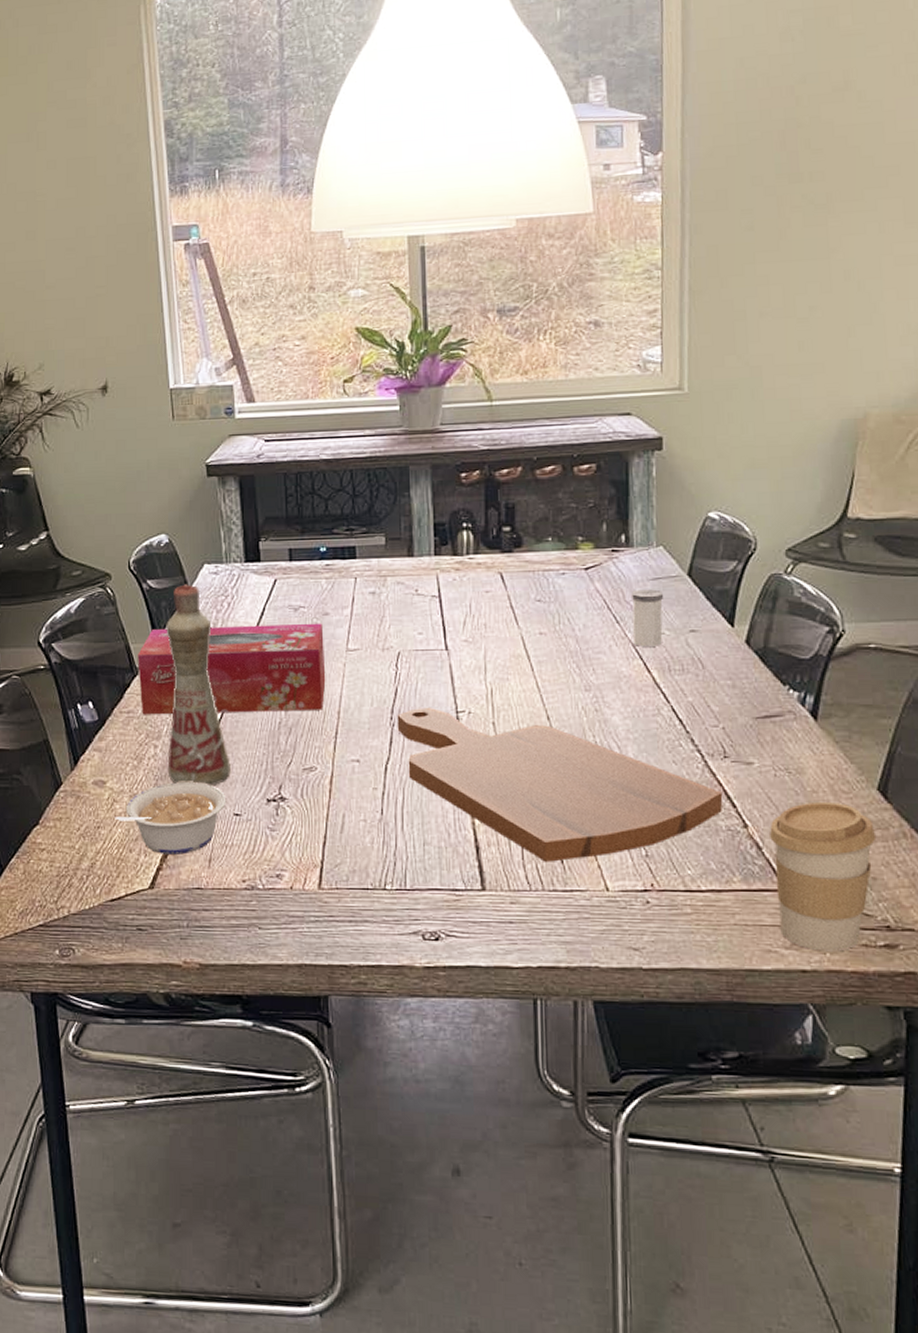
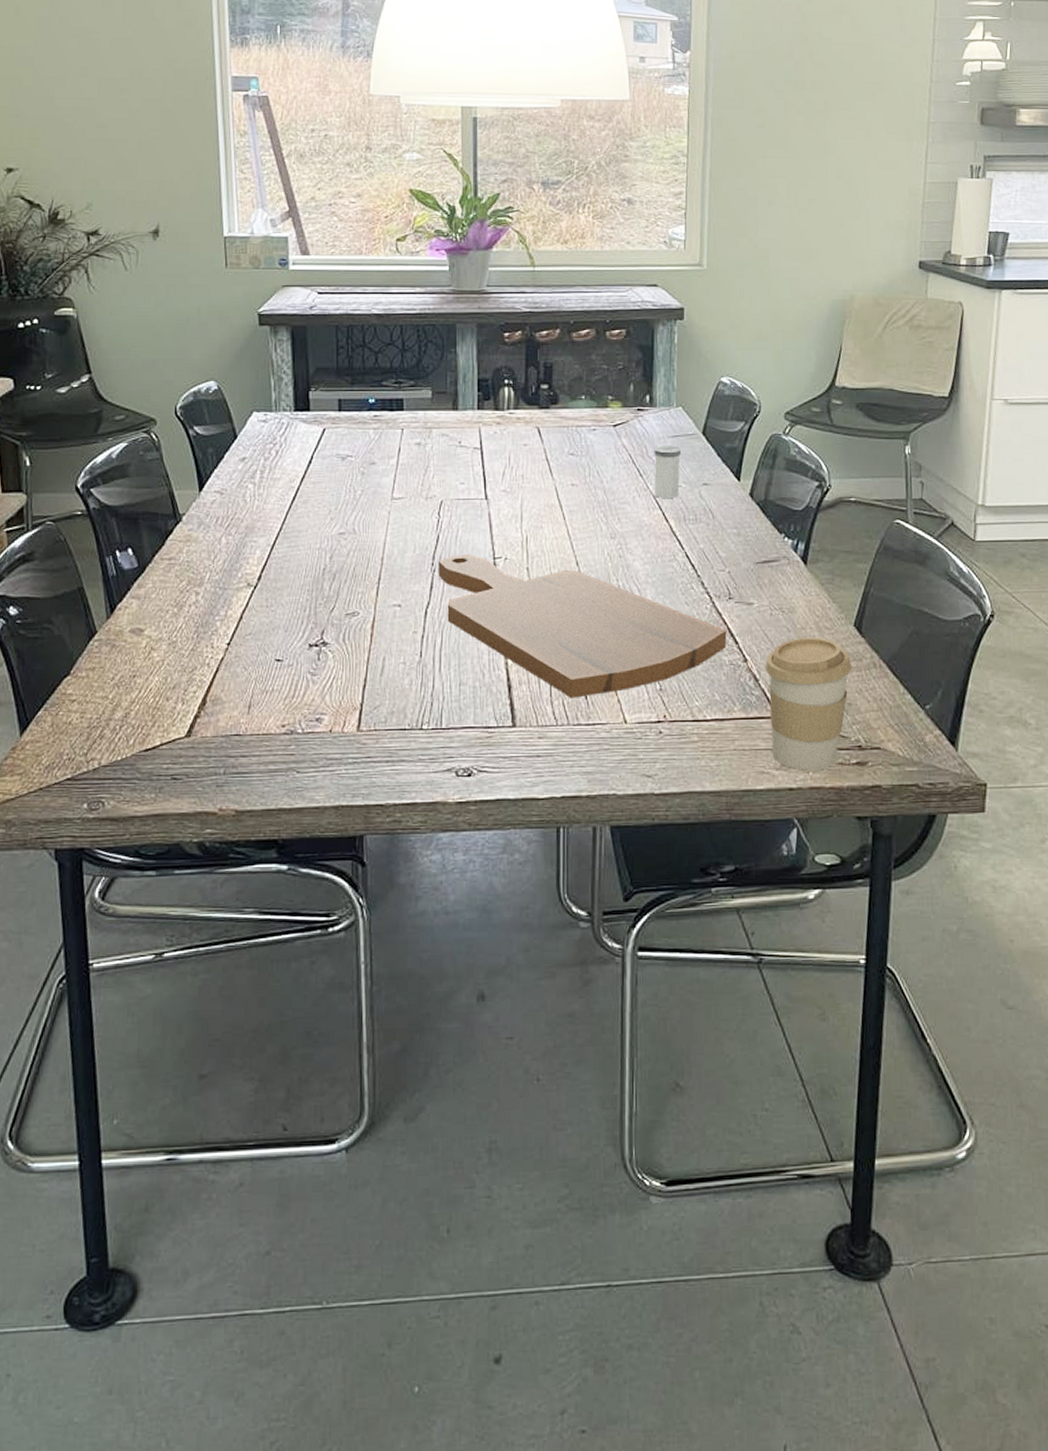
legume: present [115,782,227,855] -> none [152,629,268,702]
tissue box: present [138,623,326,715] -> none [181,472,371,562]
bottle: present [166,584,231,787] -> none [209,431,274,633]

